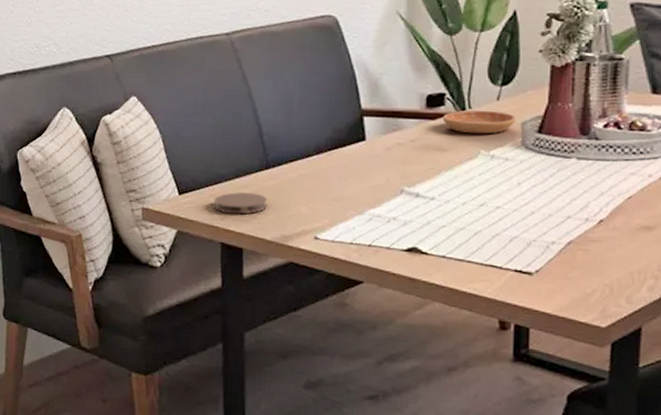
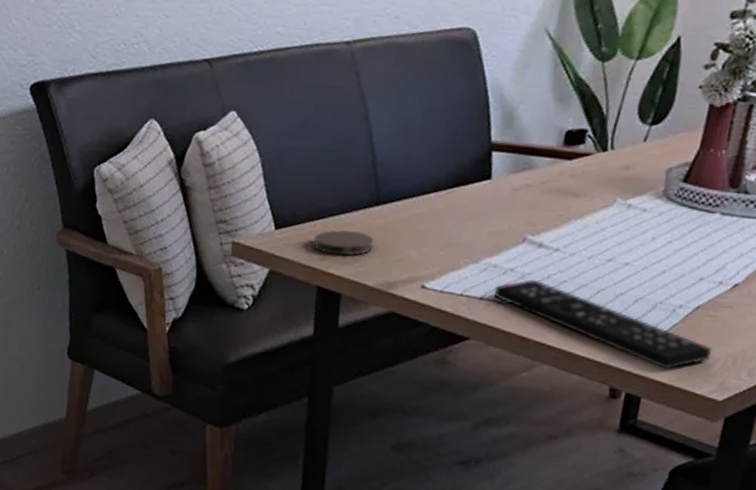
remote control: none [380,226,589,301] -> present [493,279,713,370]
saucer: present [442,110,516,134] -> none [579,151,662,180]

